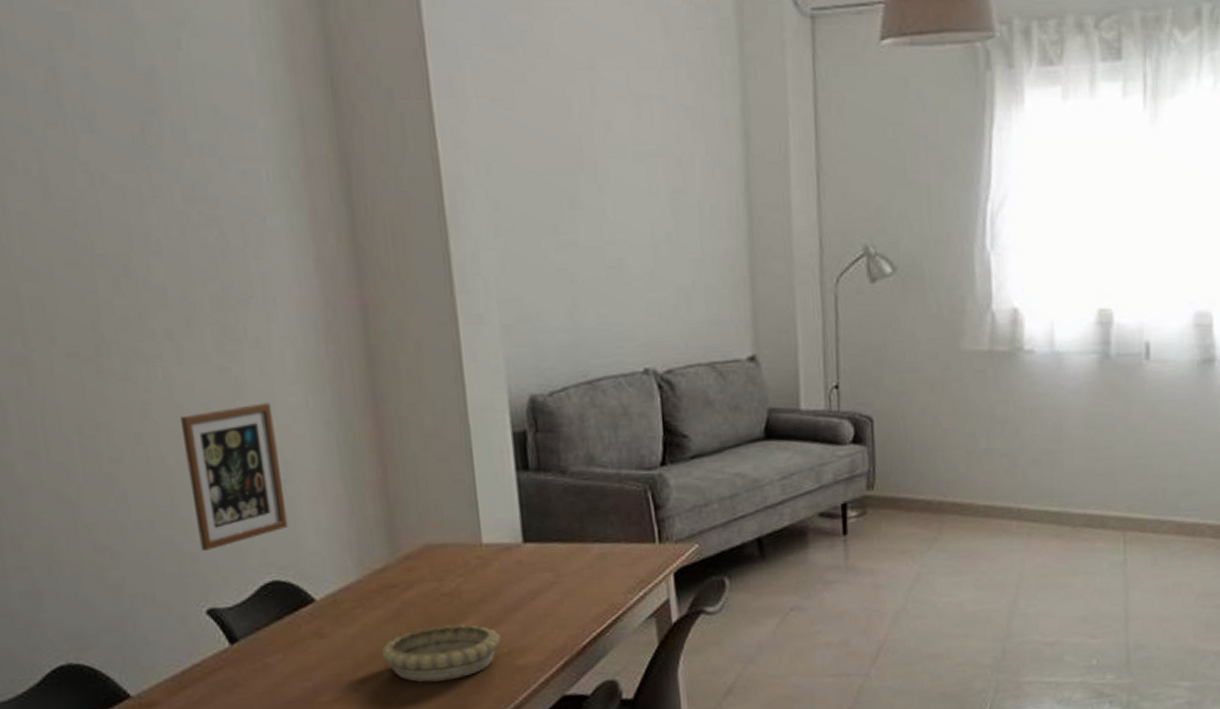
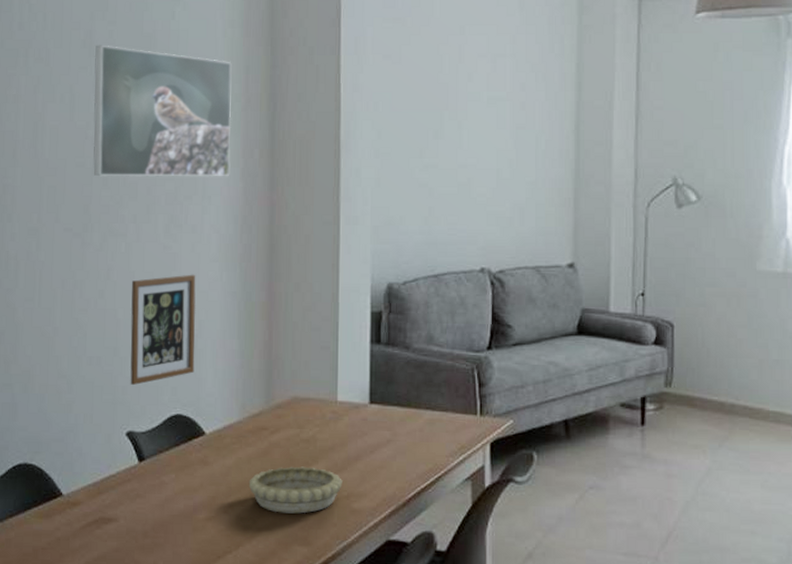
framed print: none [65,88,299,278] -> present [93,45,232,177]

